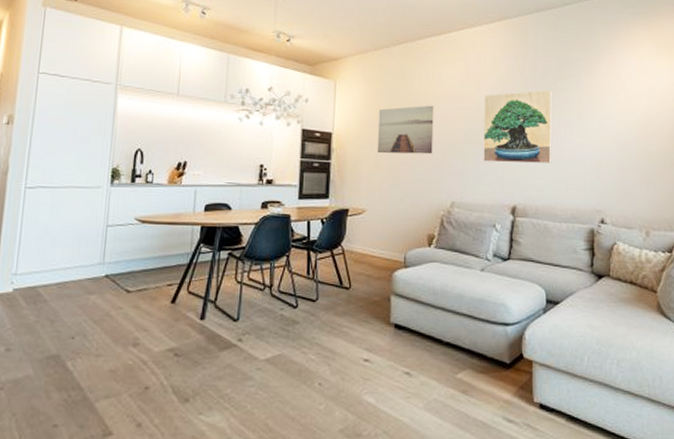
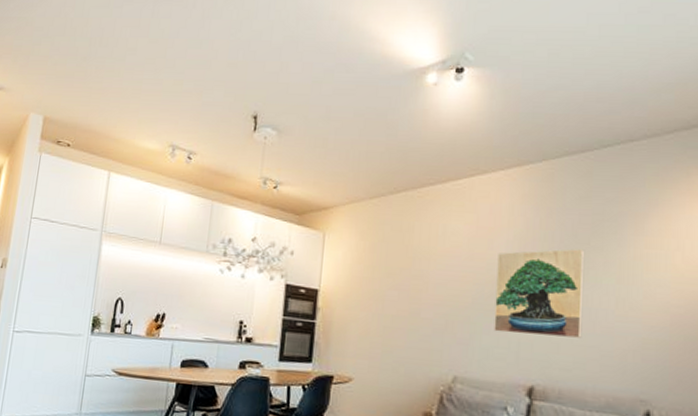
wall art: present [377,105,434,154] -> none [367,262,436,320]

